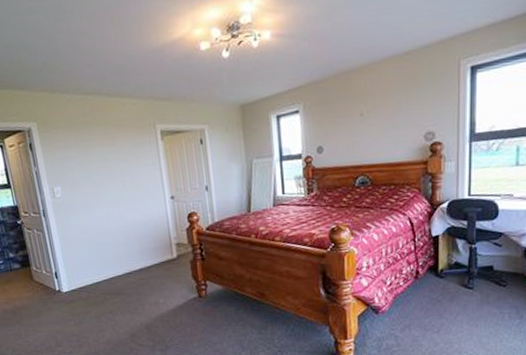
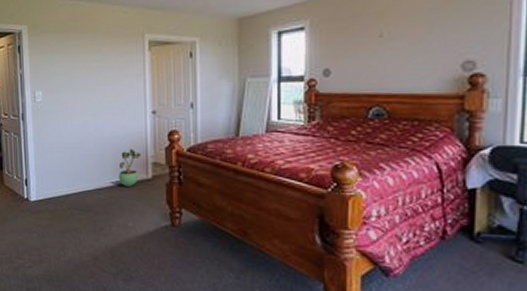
potted plant: none [144,233,165,268] -> present [118,148,141,186]

